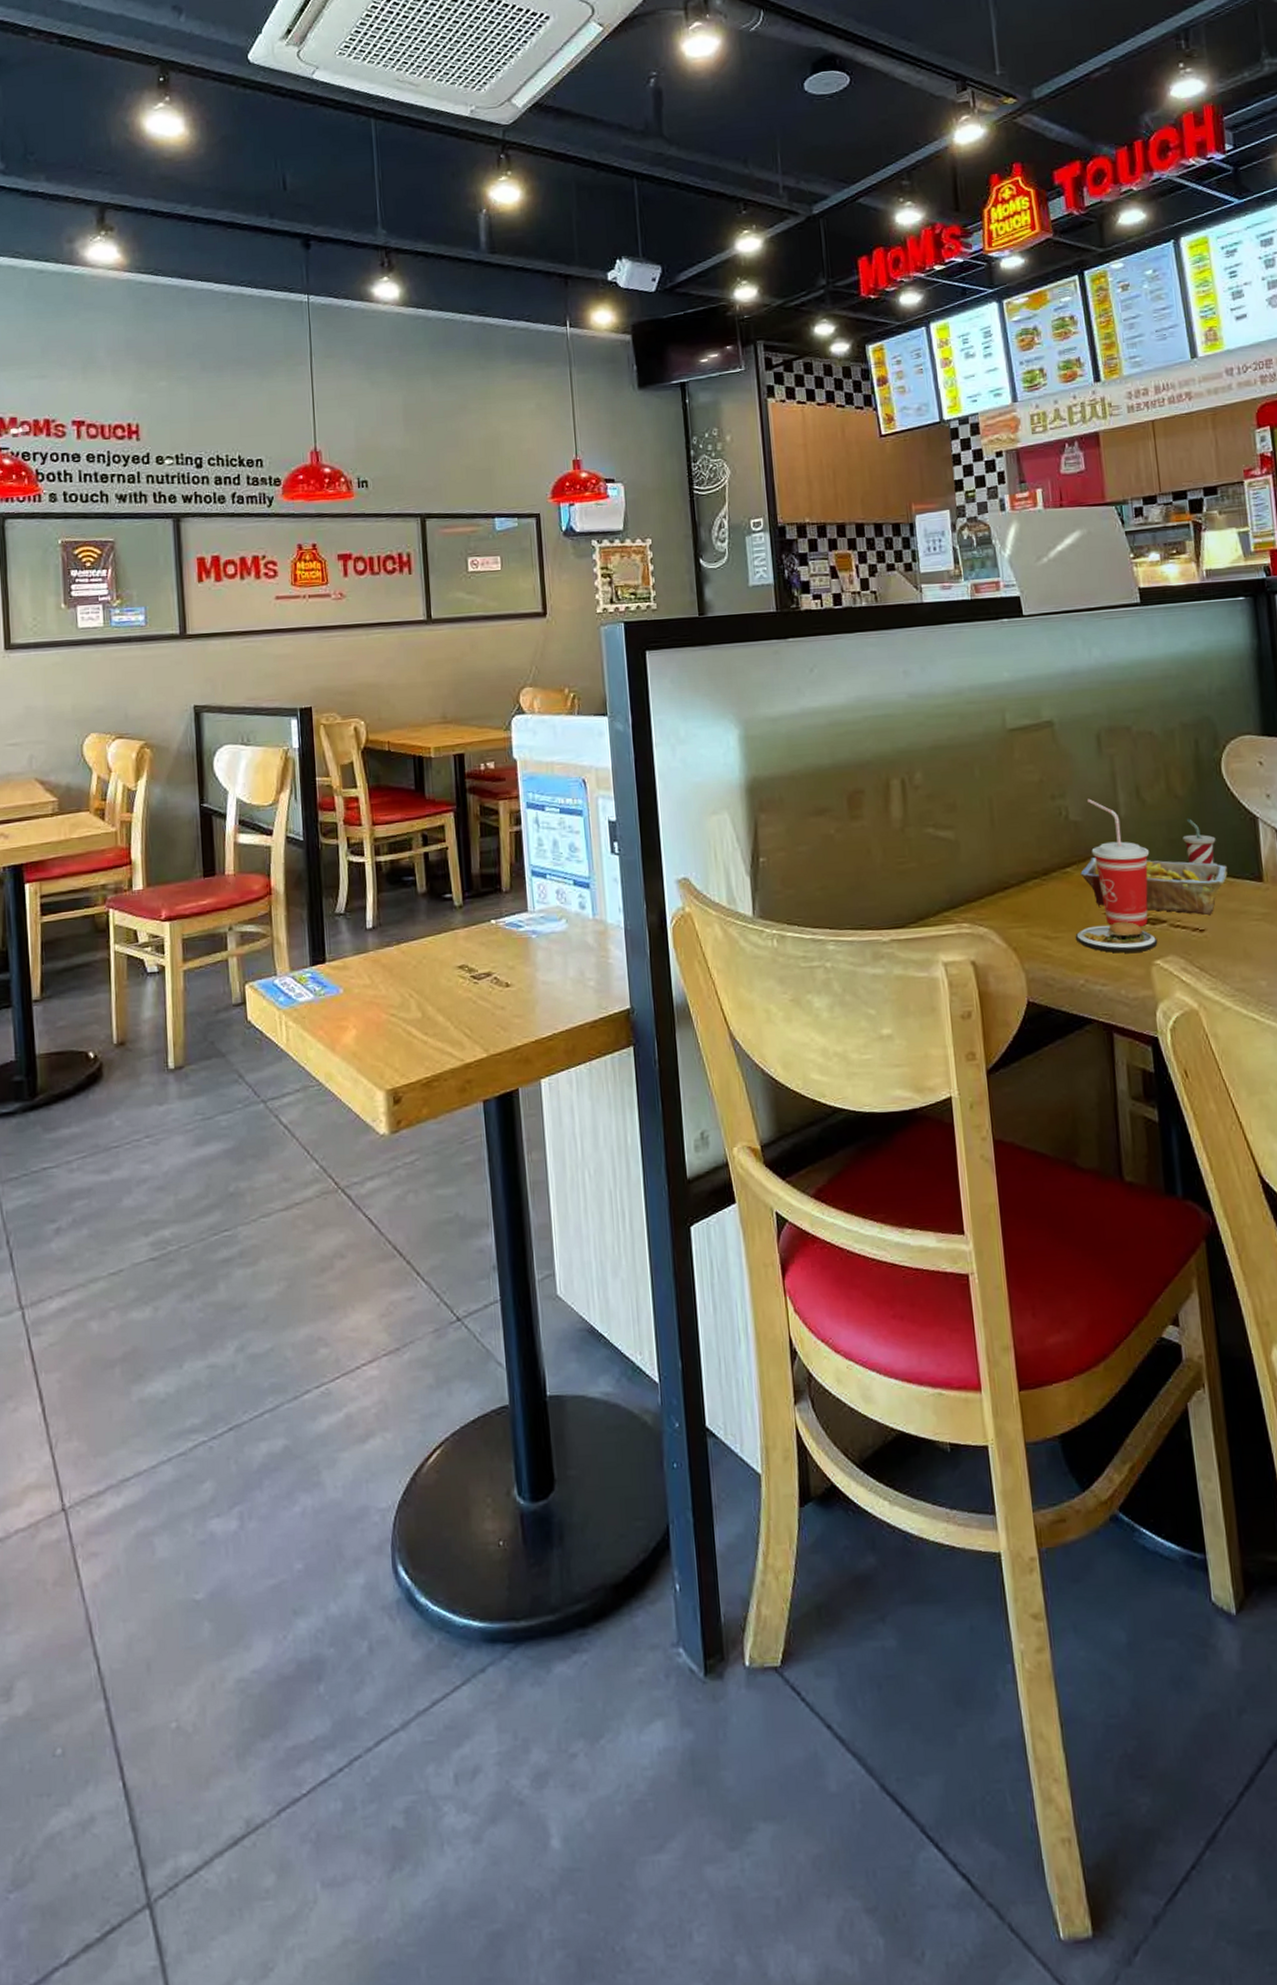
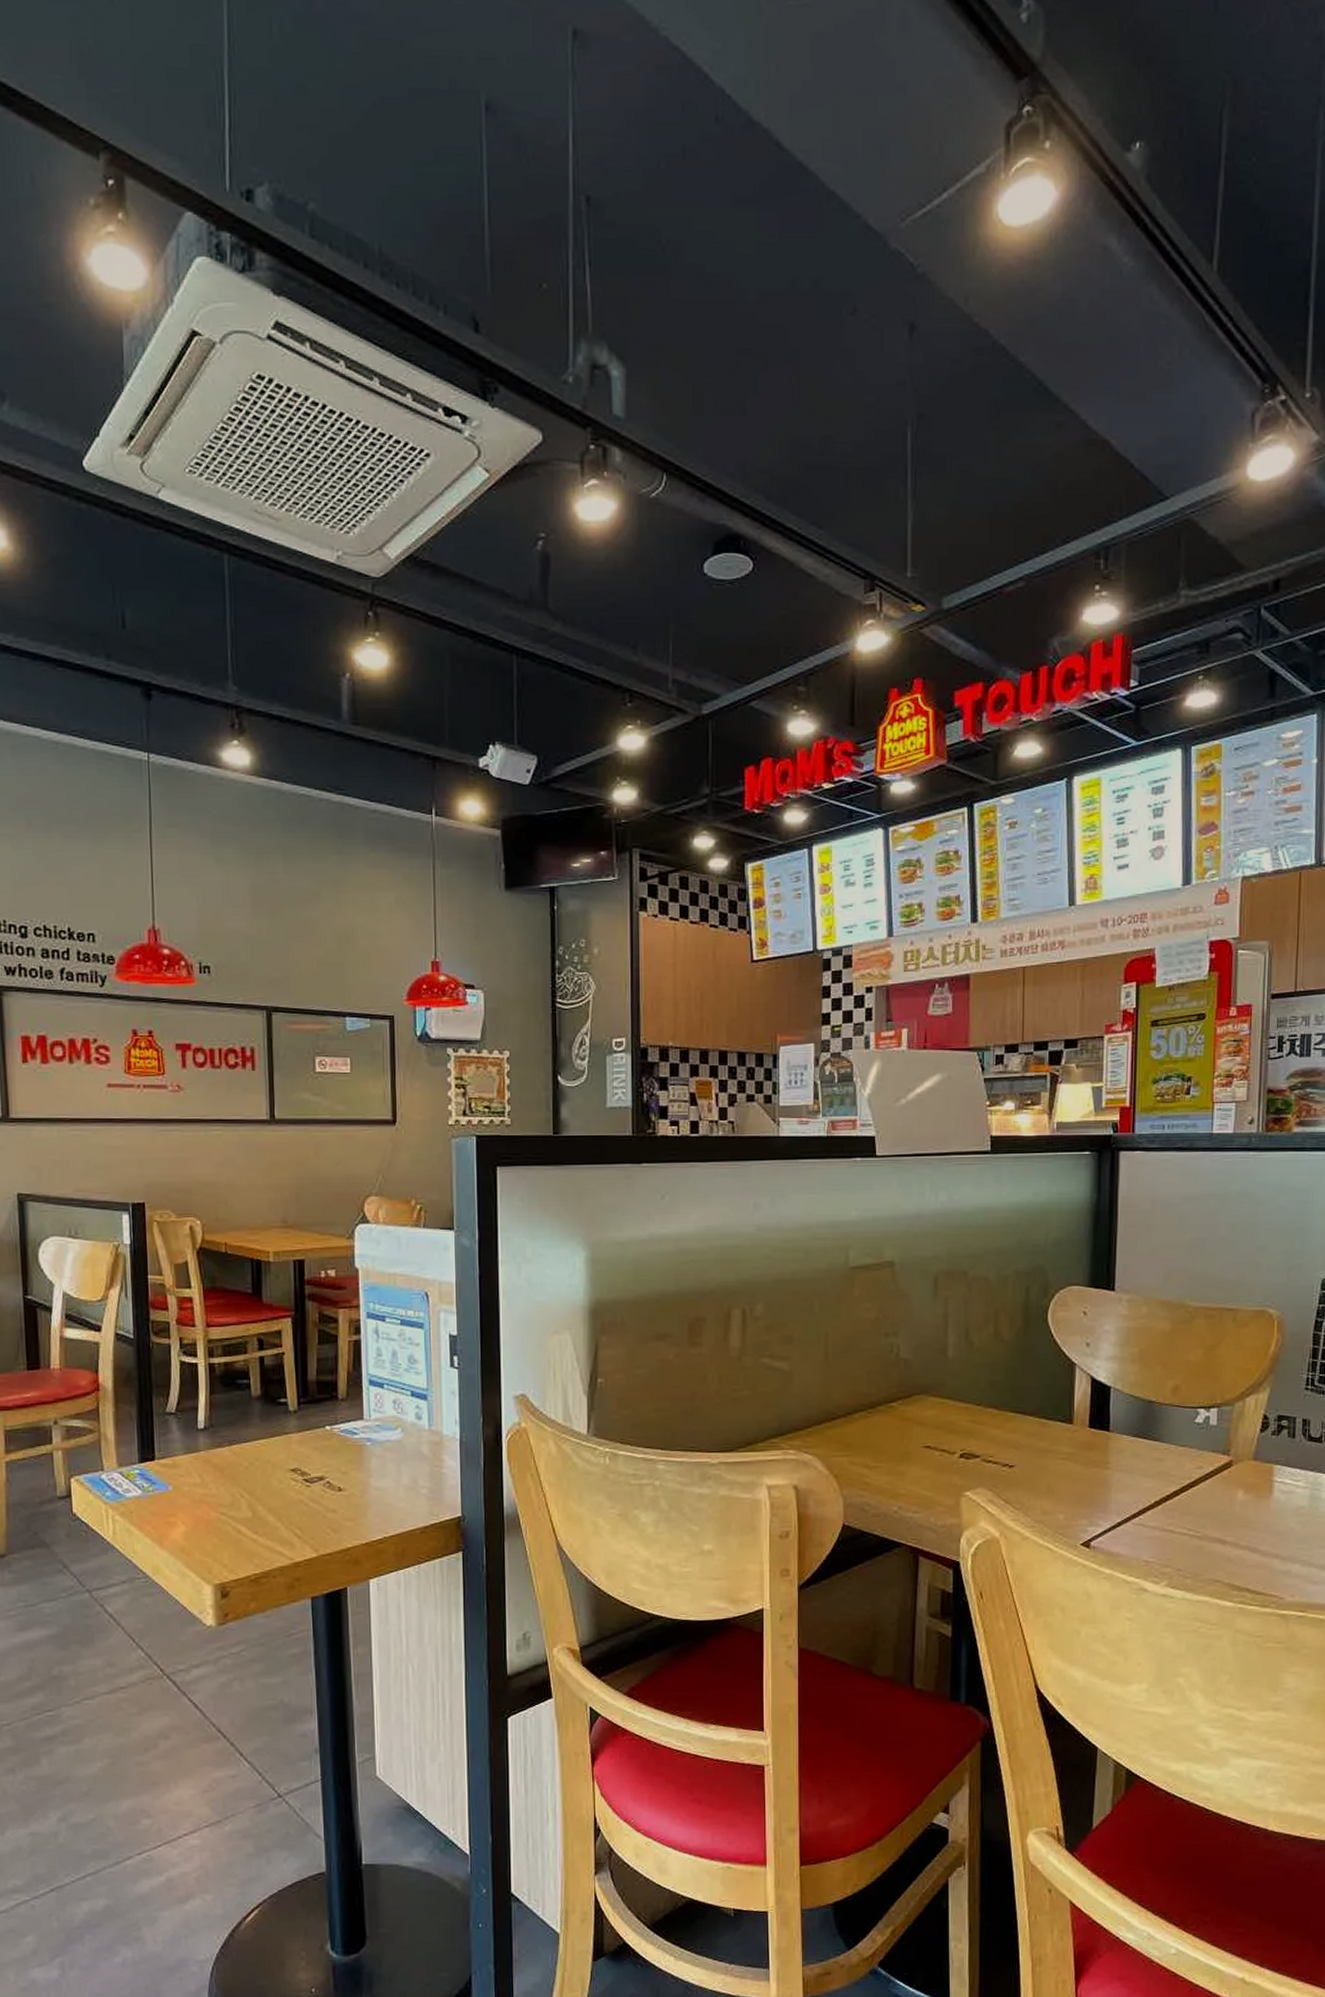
hamburger: present [1075,921,1158,953] -> none [893,1454,970,1484]
french fries: present [1080,858,1228,916] -> none [905,1394,1041,1453]
beverage cup: present [1087,798,1150,926] -> none [917,1338,972,1460]
beverage cup: present [1182,818,1216,882] -> none [1004,1362,1034,1422]

